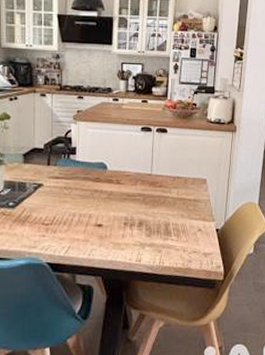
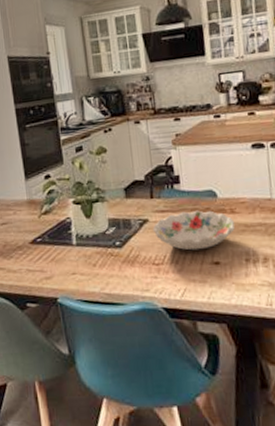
decorative bowl: none [46,179,119,214] -> present [152,210,235,251]

